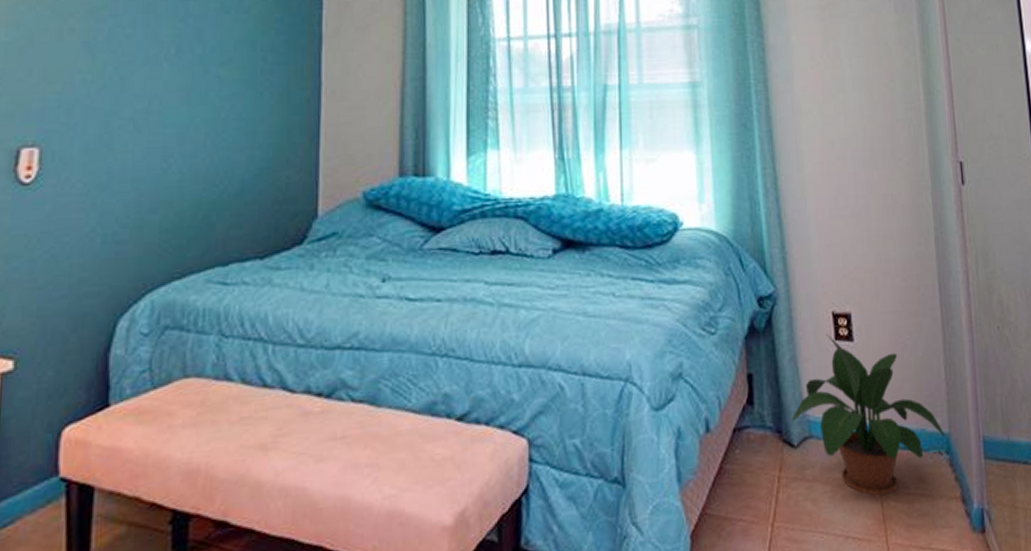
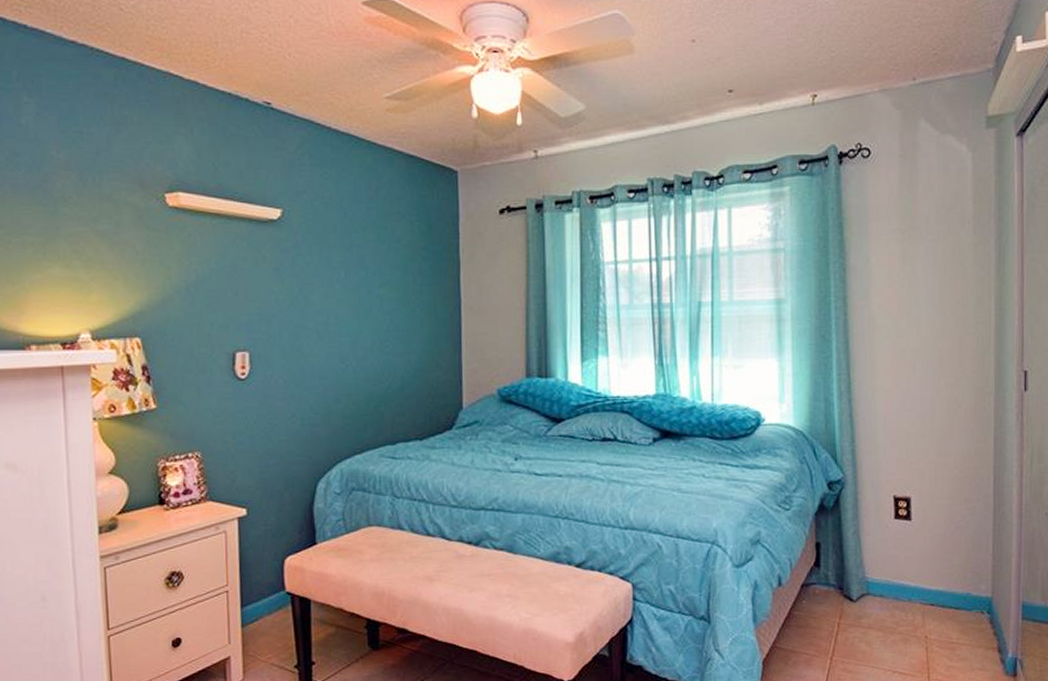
potted plant: present [791,334,945,496] -> none [852,513,988,643]

